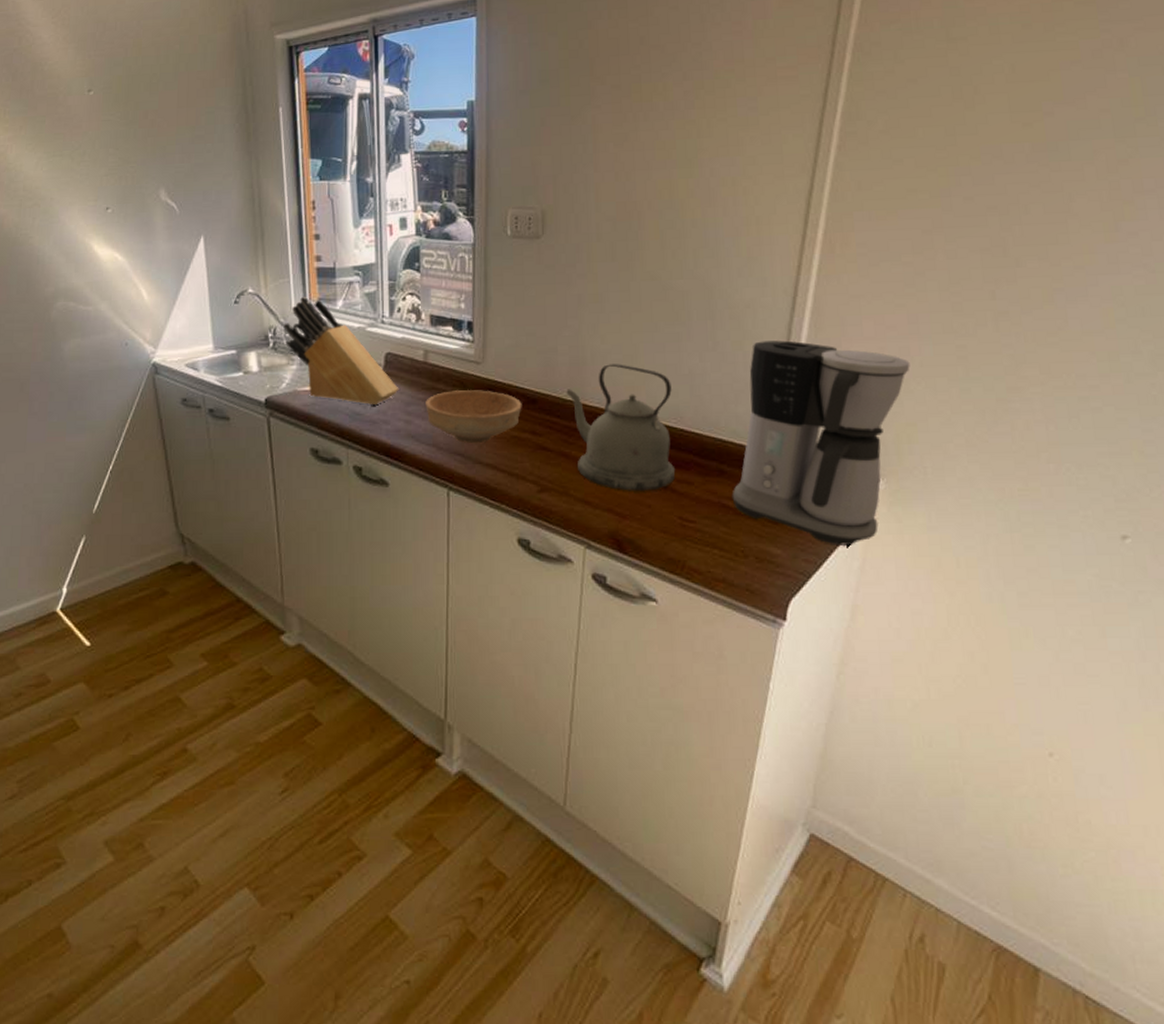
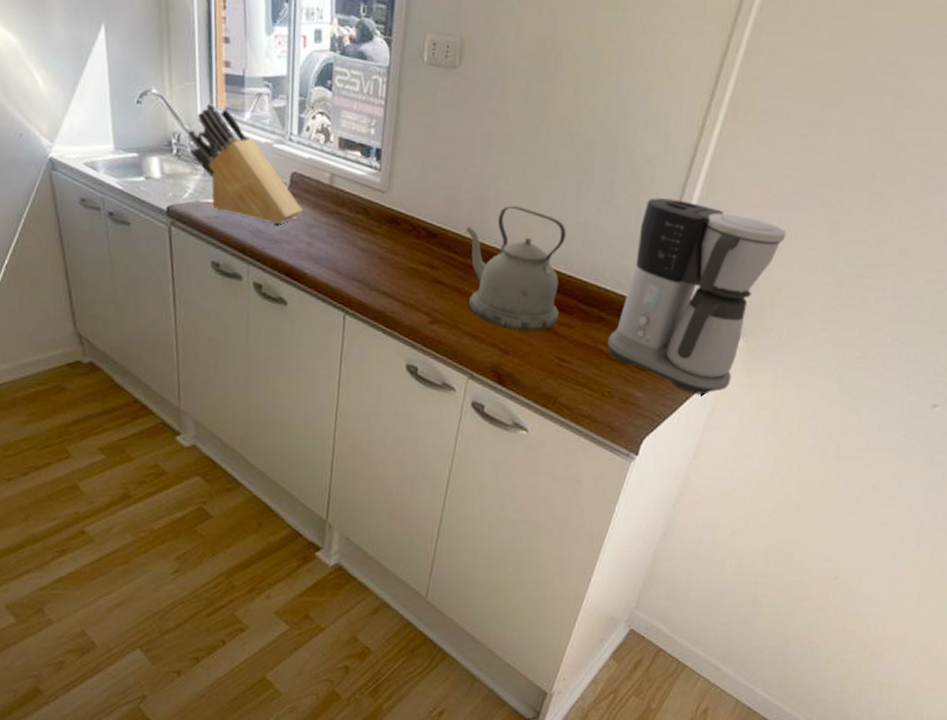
bowl: present [426,390,522,444] -> none [328,217,423,272]

